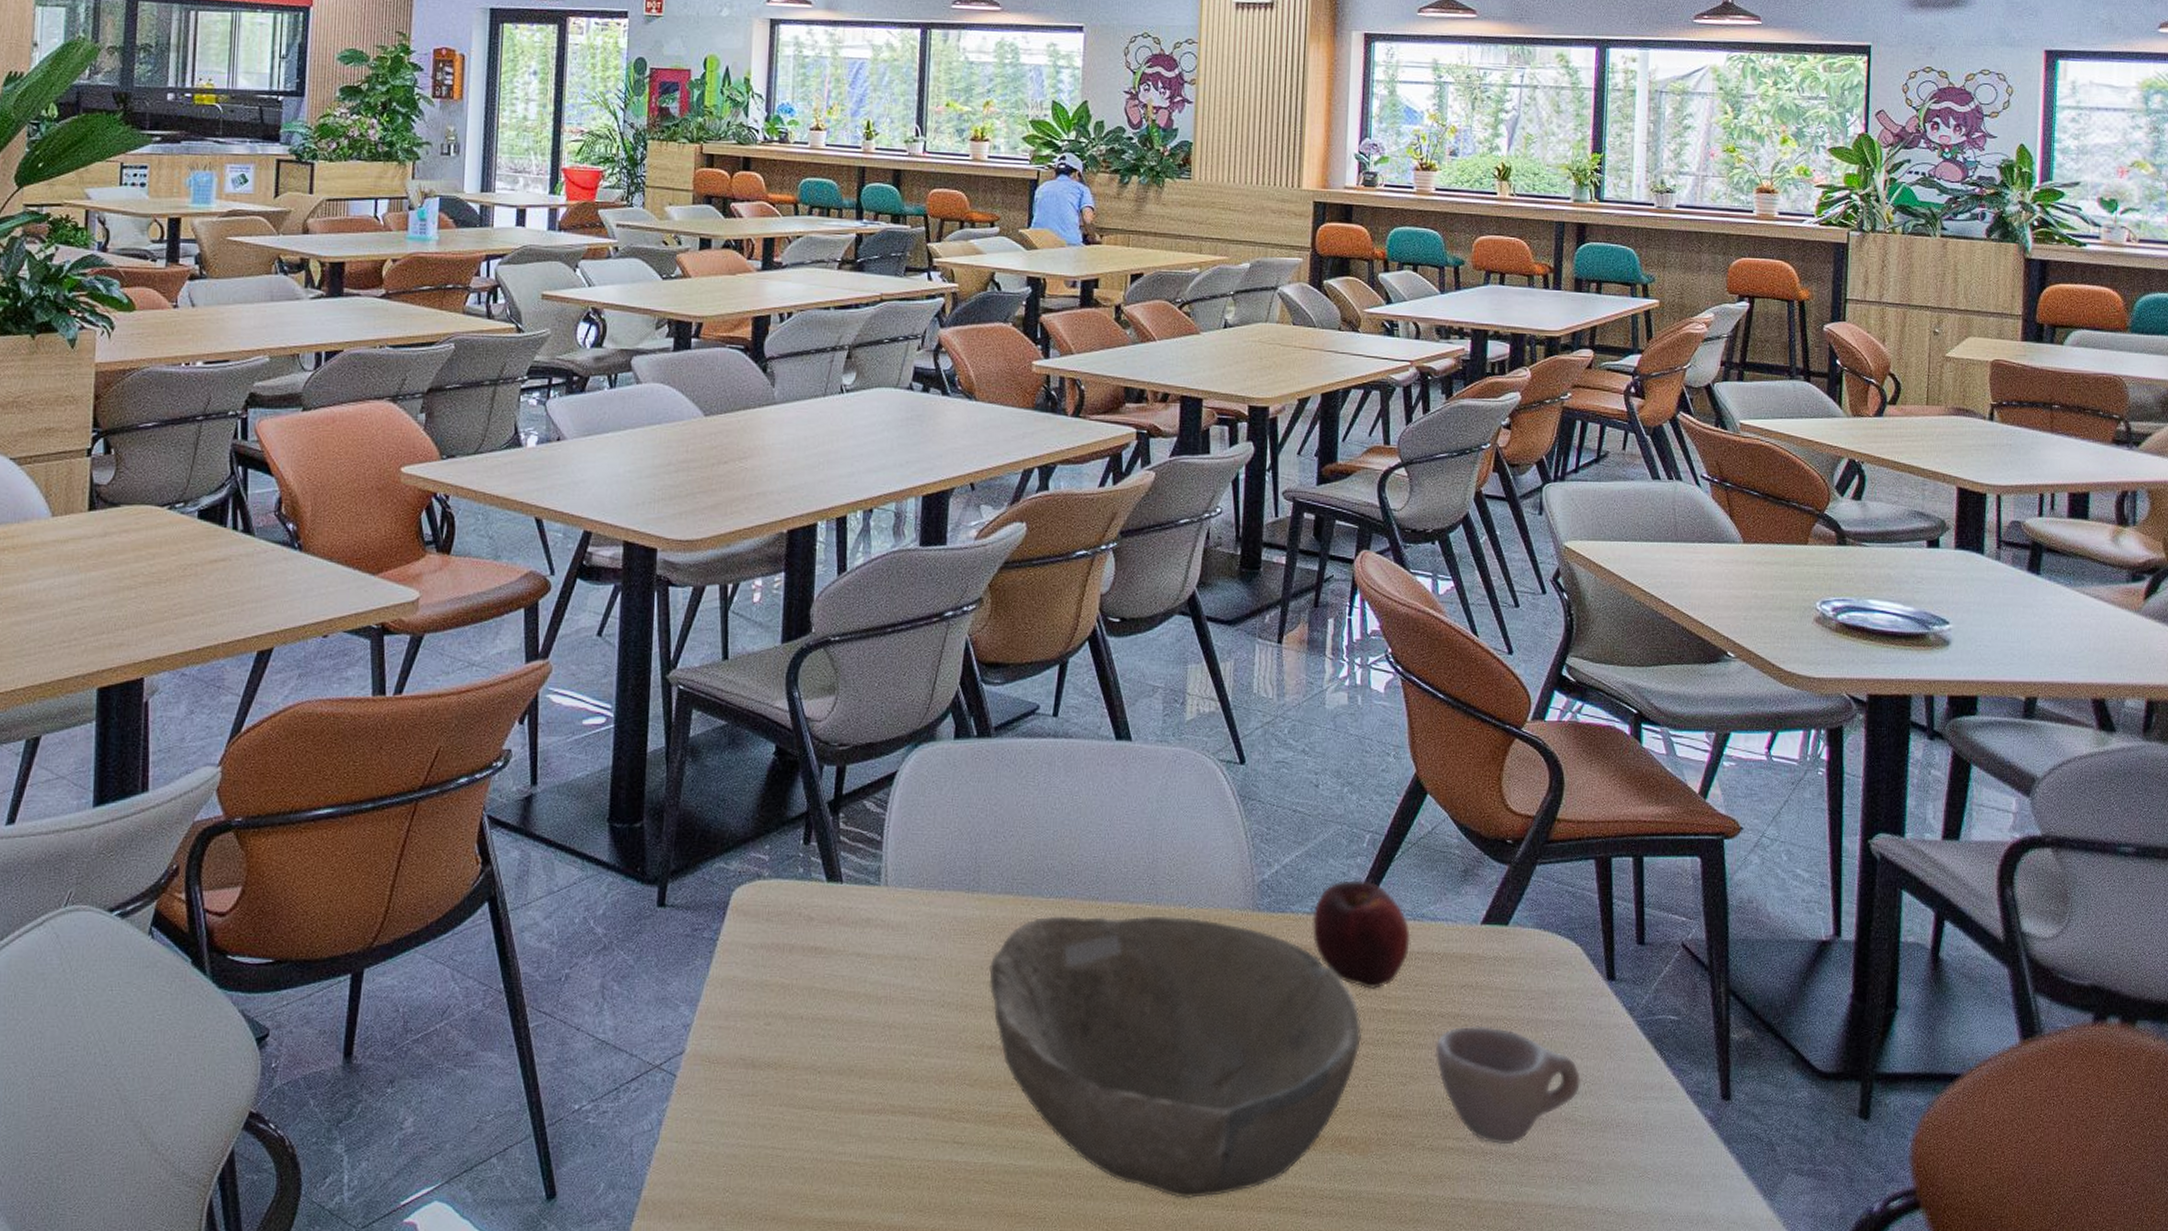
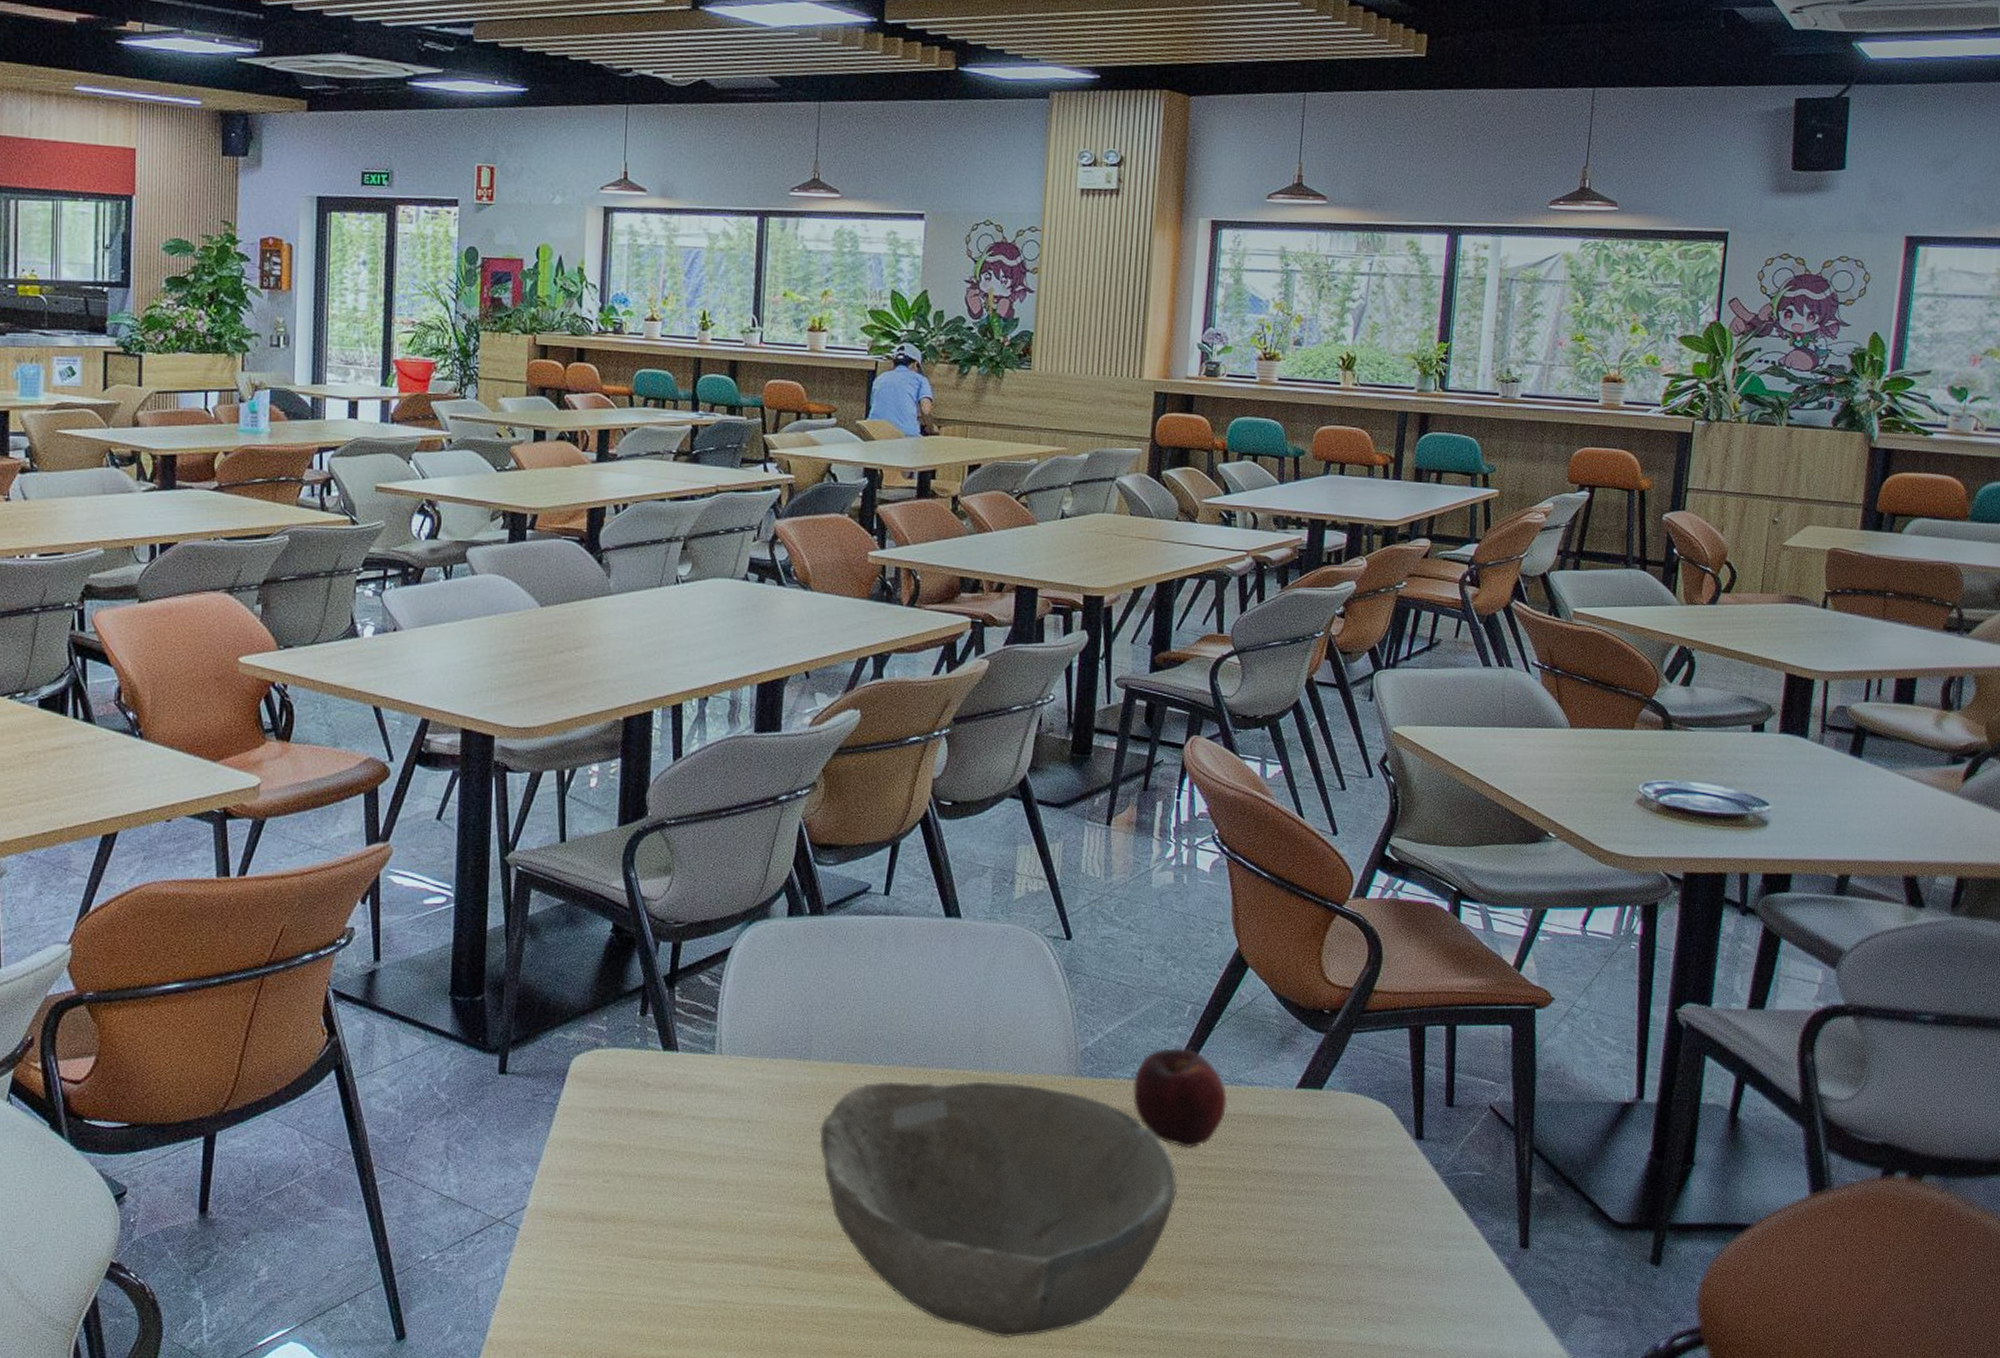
cup: present [1434,1025,1580,1145] -> none [1247,1181,1386,1289]

